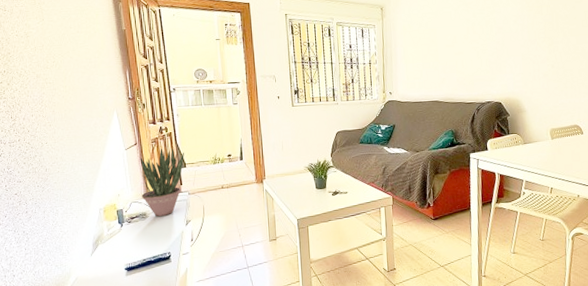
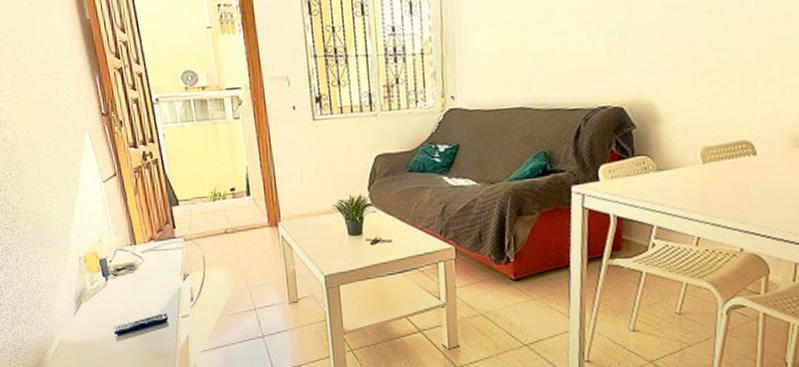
potted plant: present [140,149,184,216] -> none [121,181,176,268]

